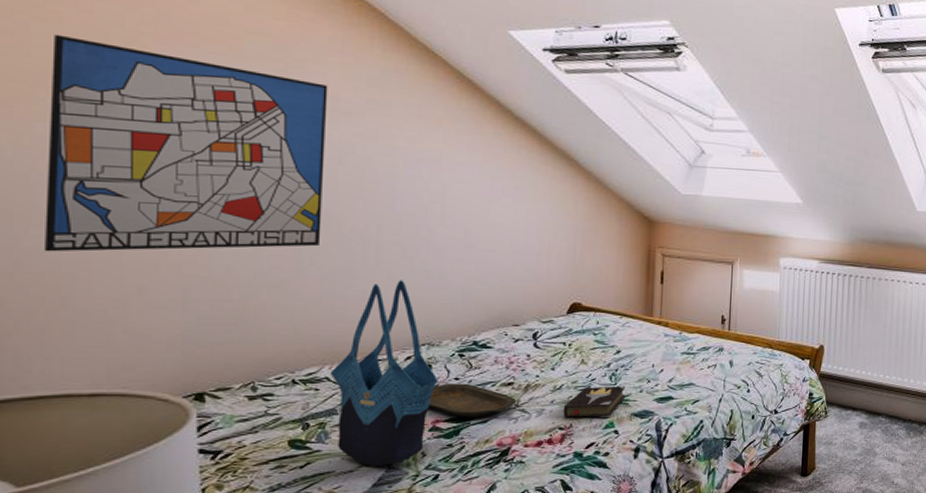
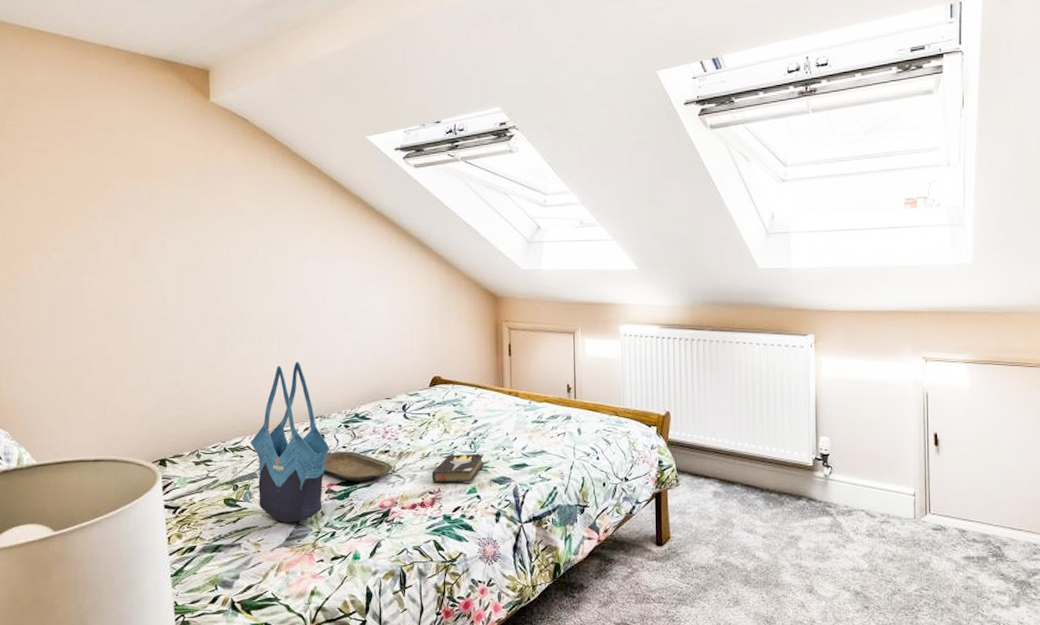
wall art: present [45,34,328,252] -> none [59,184,238,350]

